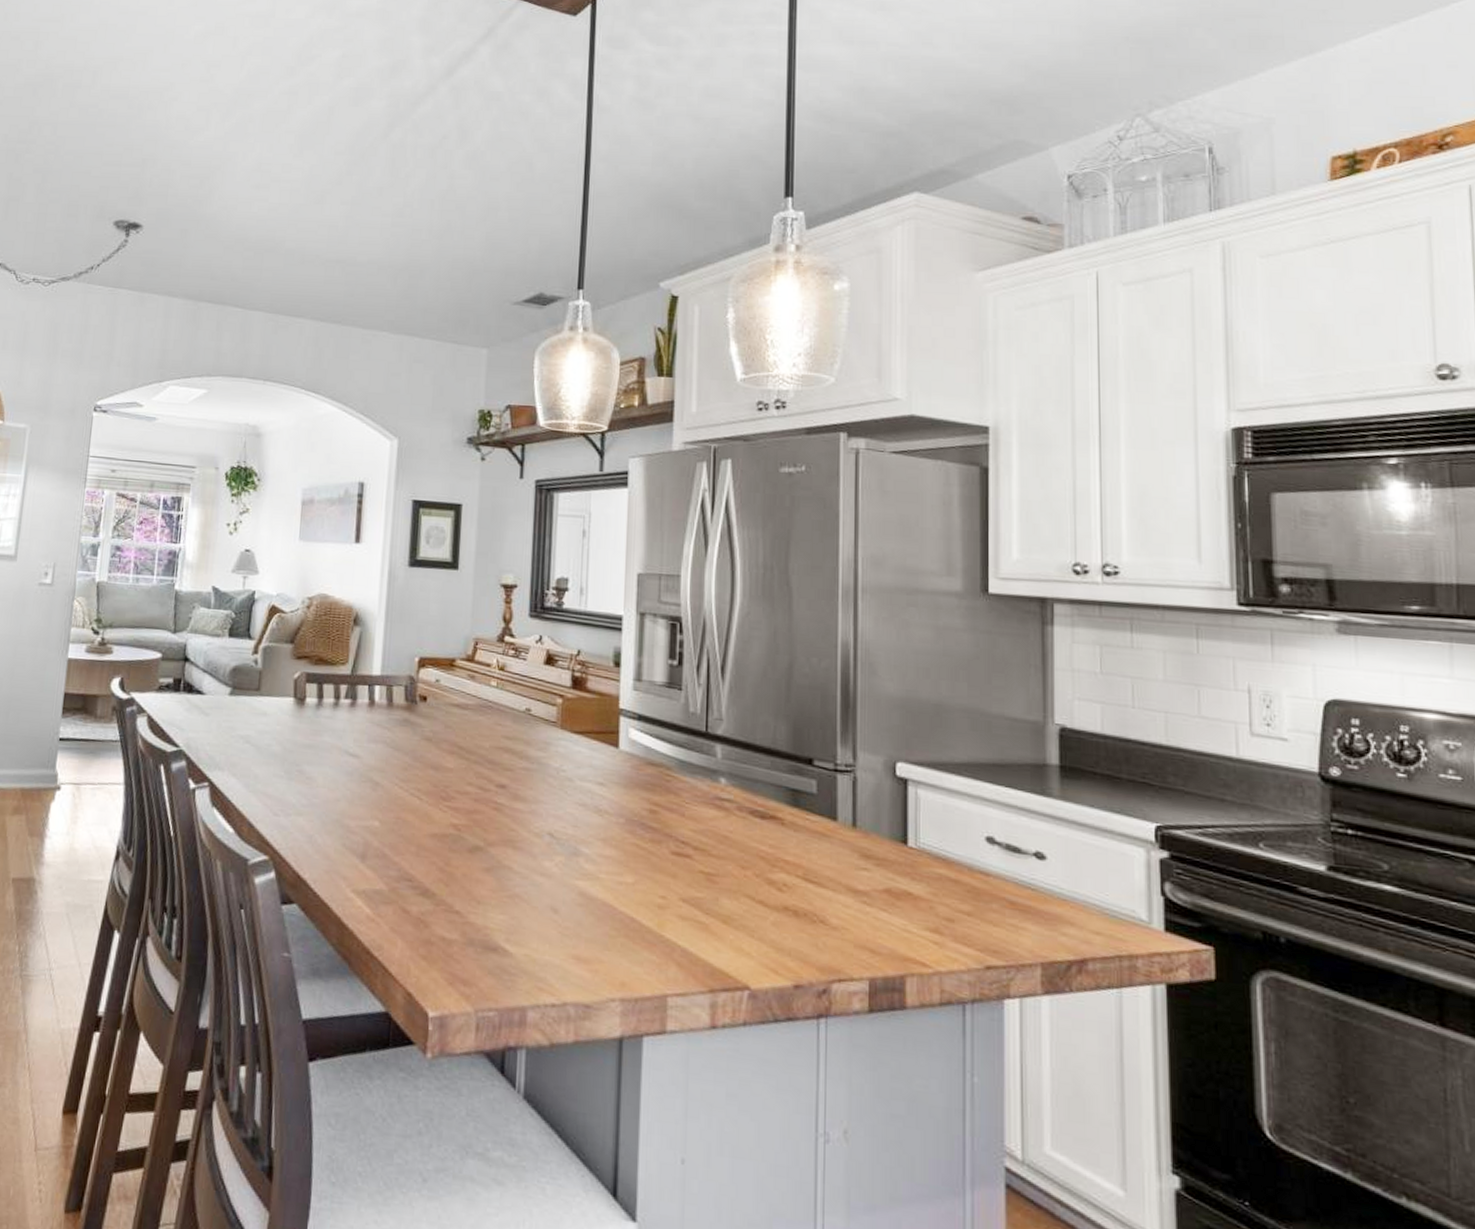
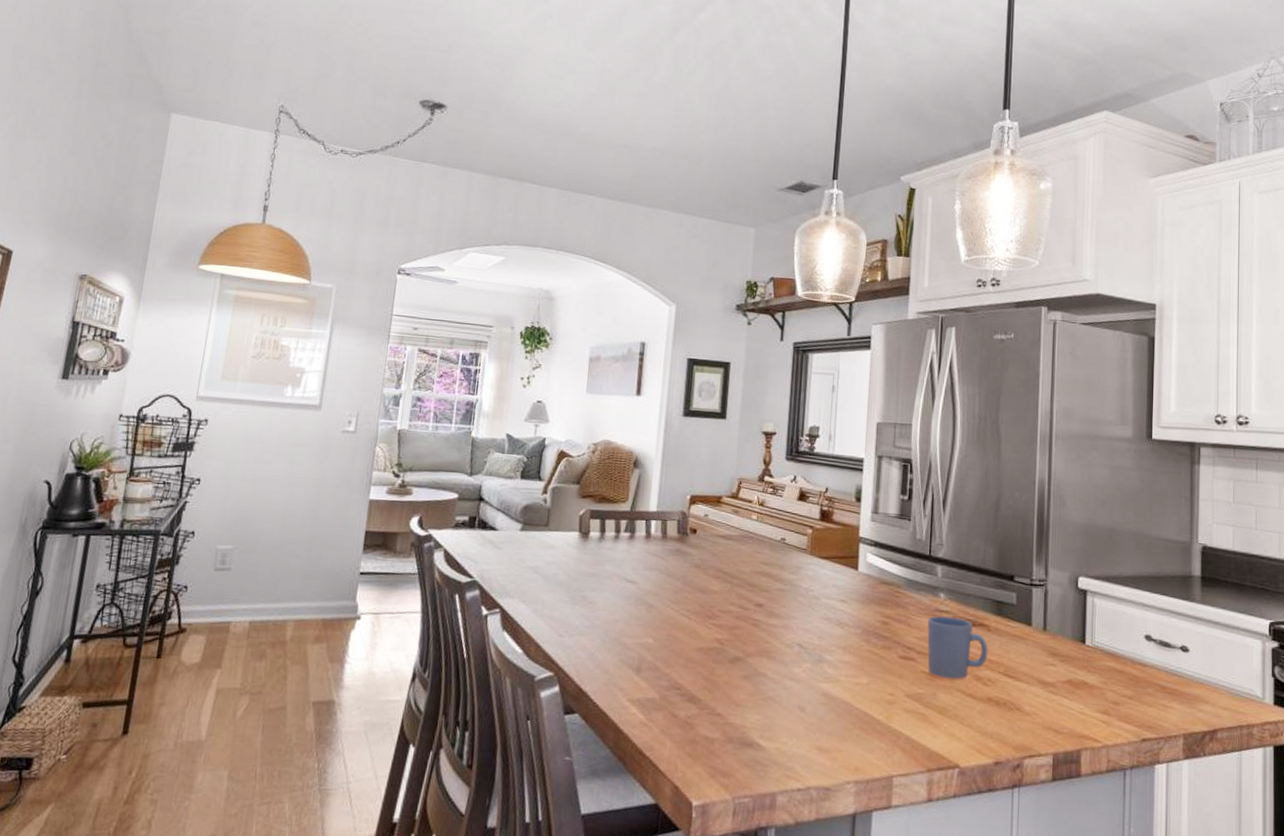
mug: none [705,805,783,885] -> present [927,616,988,681]

